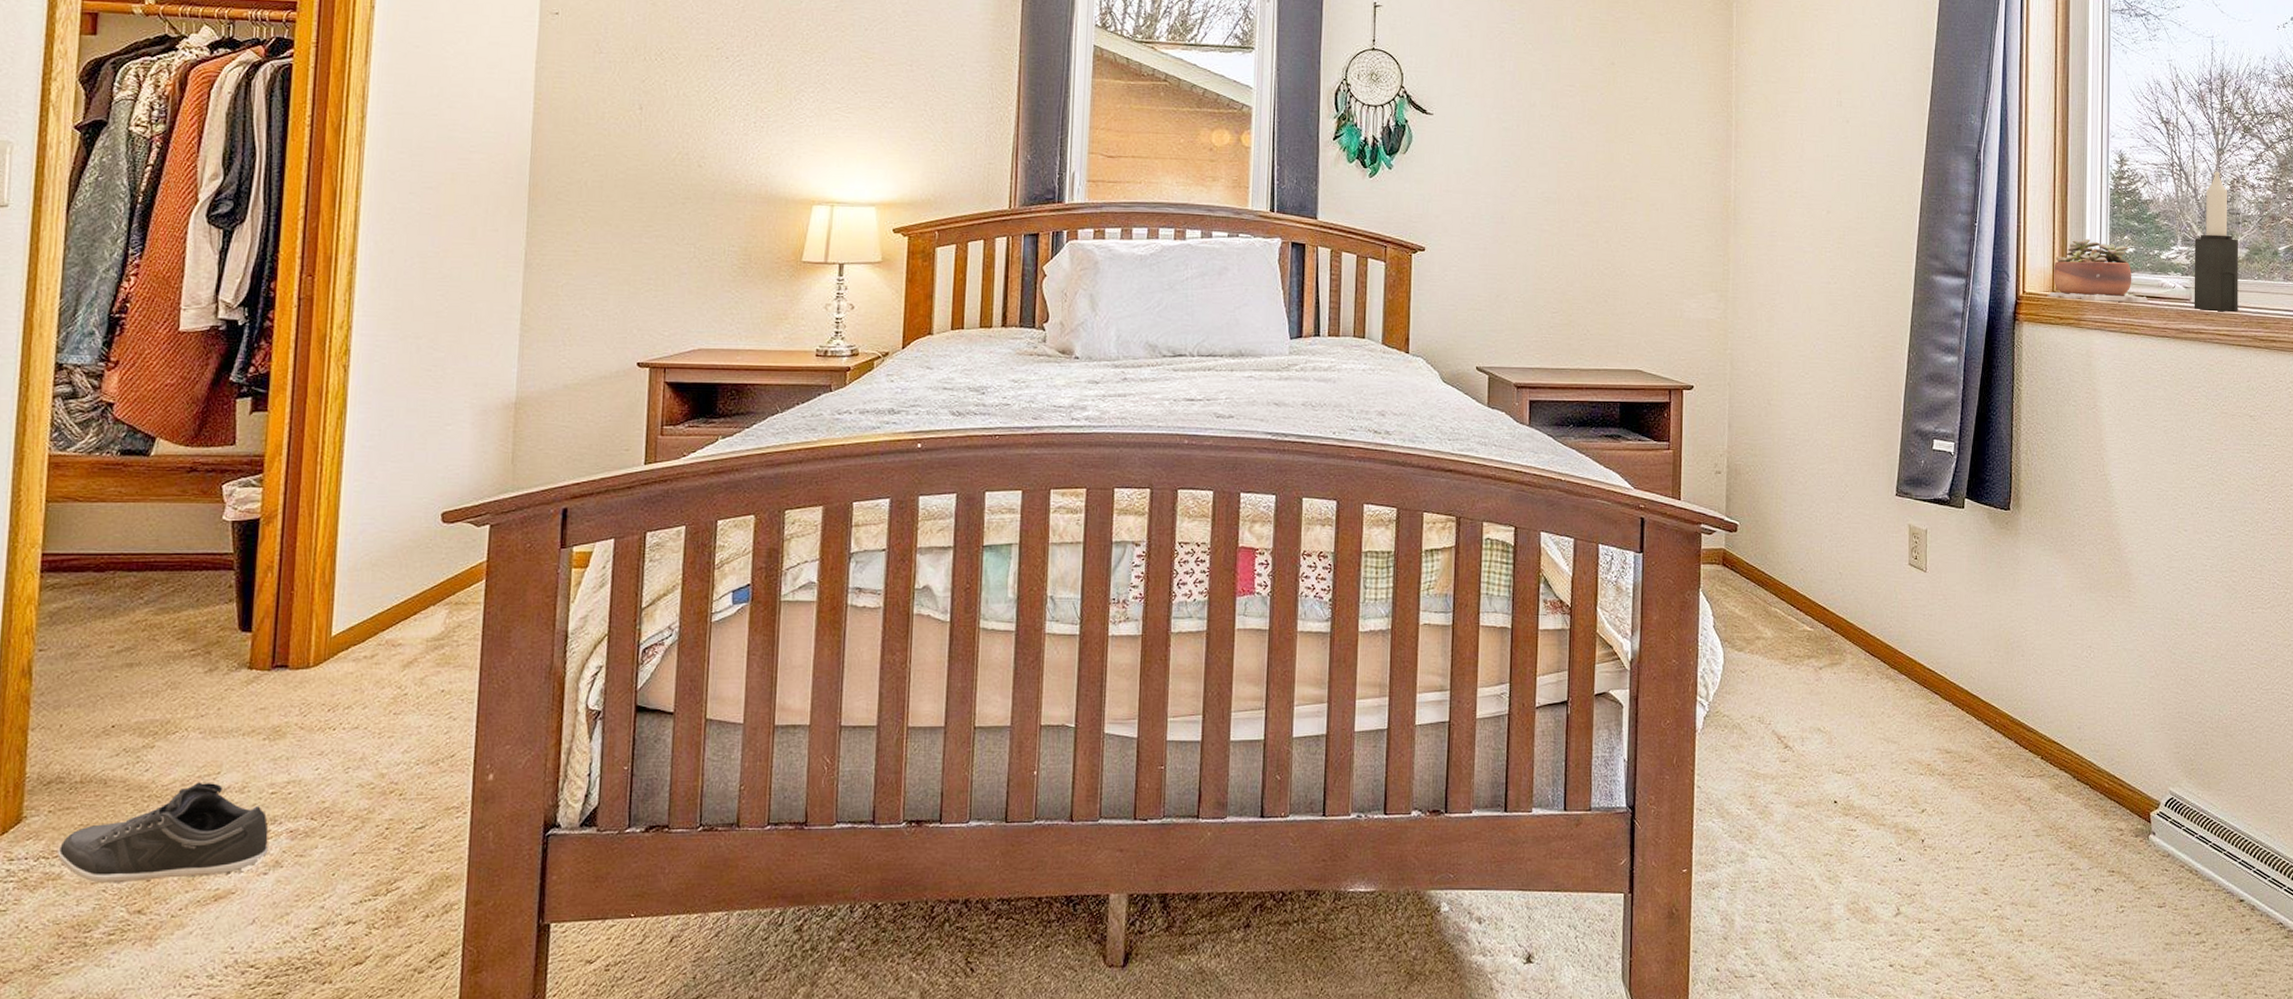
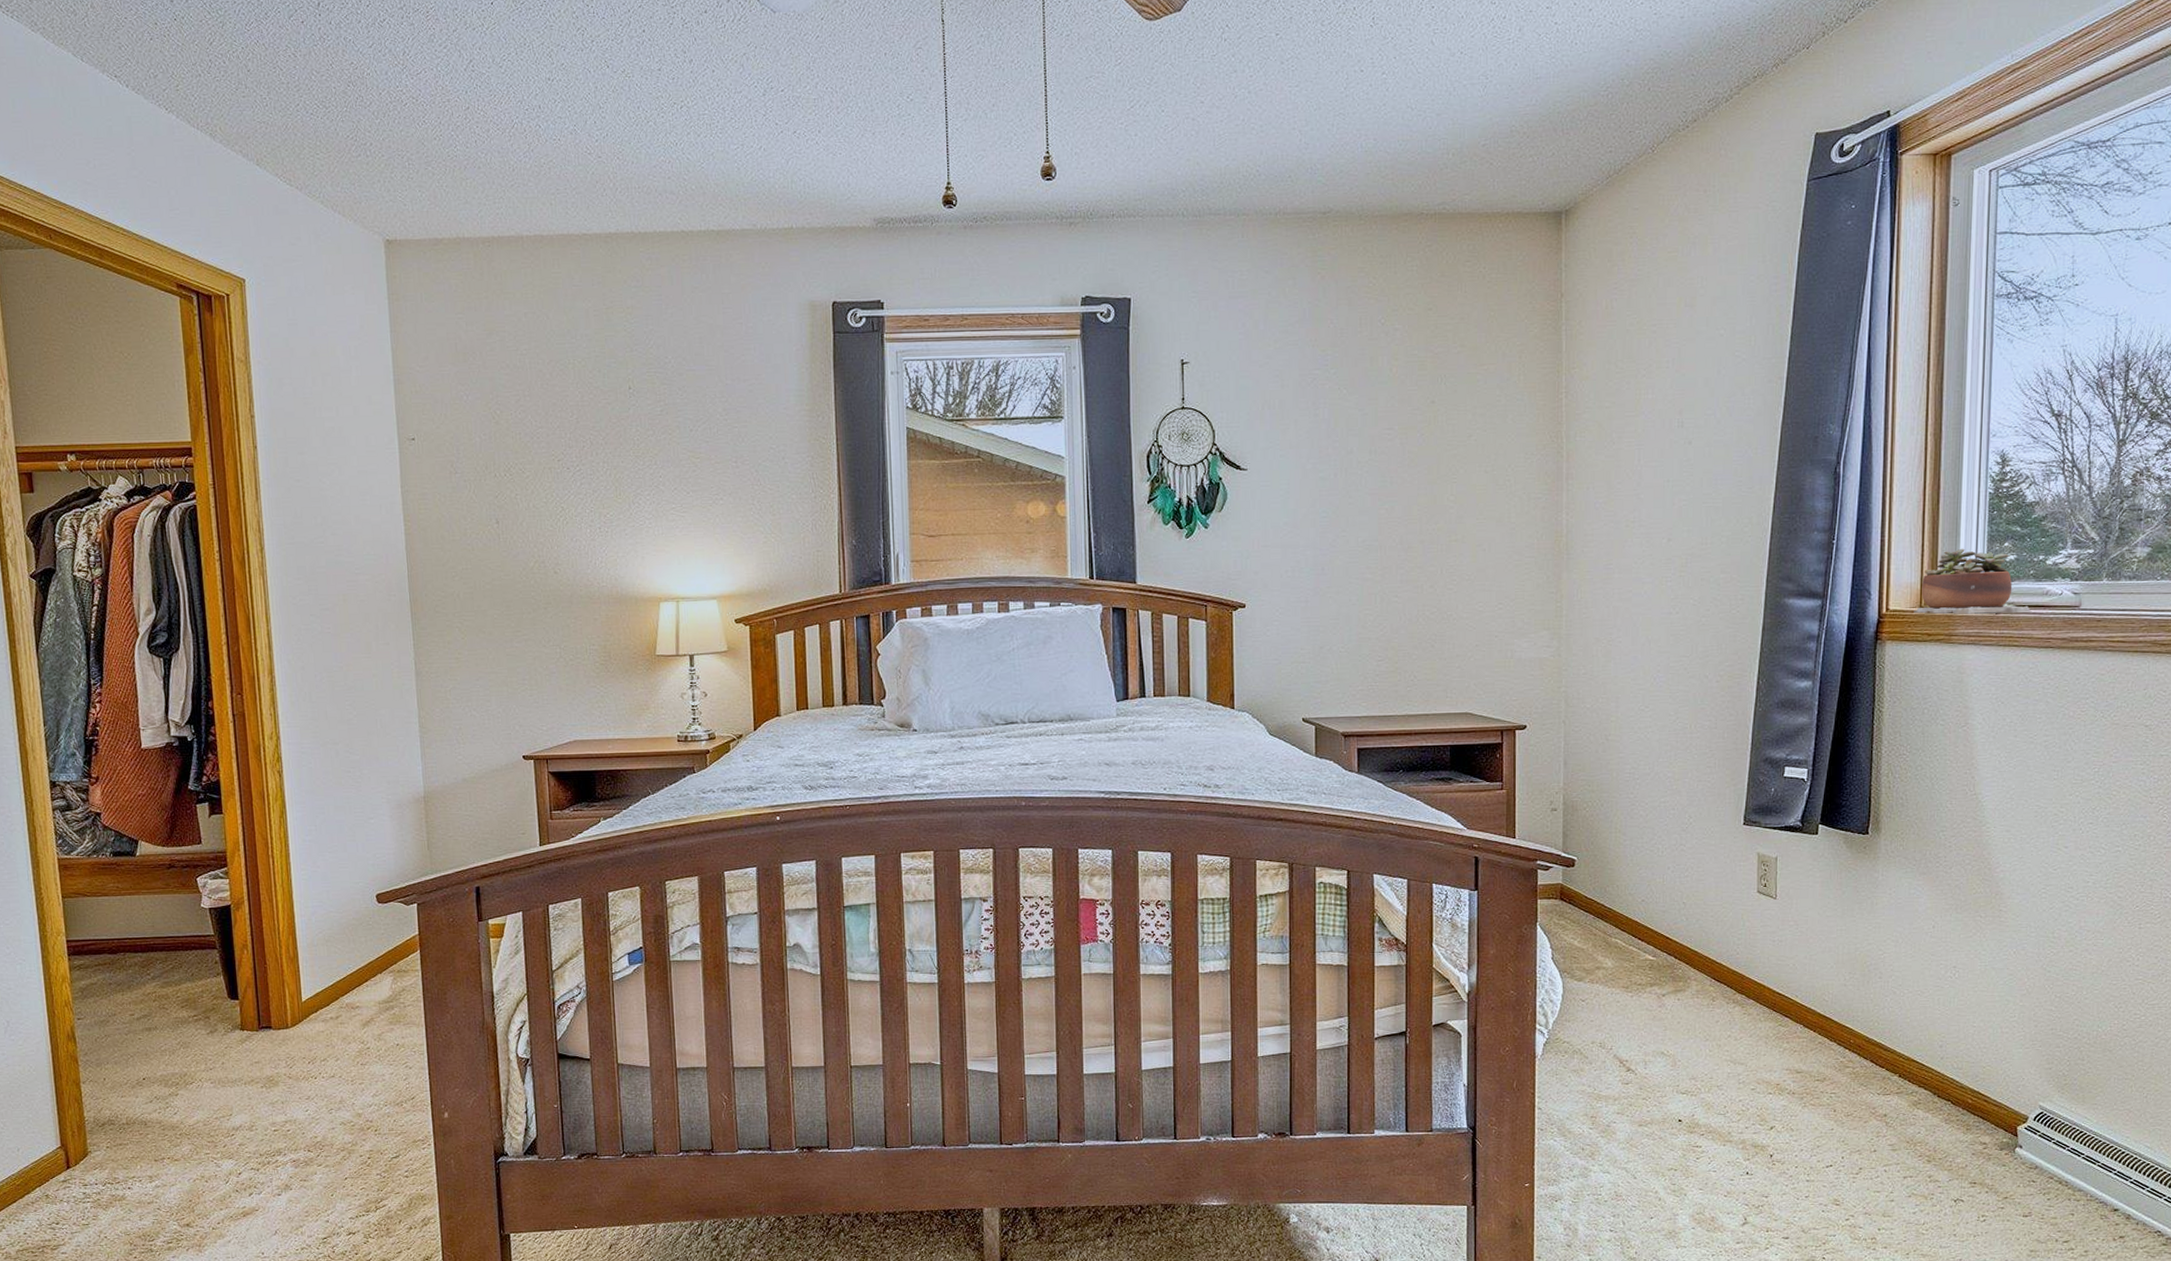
shoe: present [57,782,269,884] -> none [119,1122,279,1203]
candle: present [2194,171,2239,311] -> none [2083,465,2140,617]

